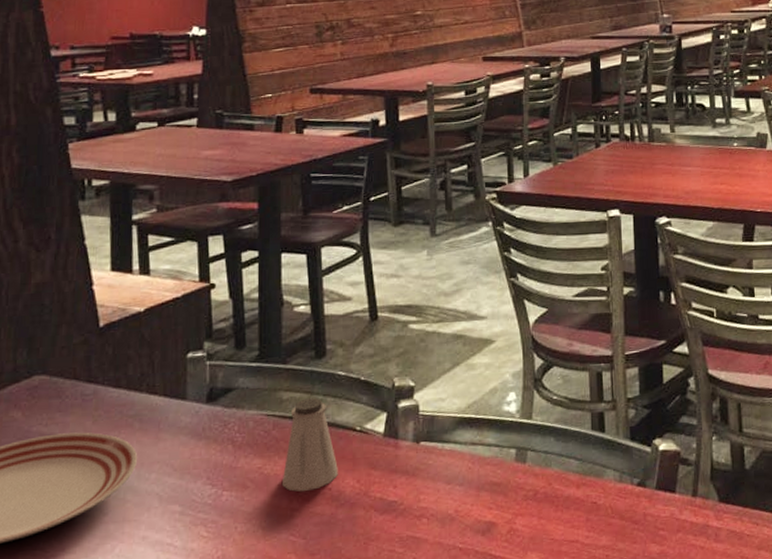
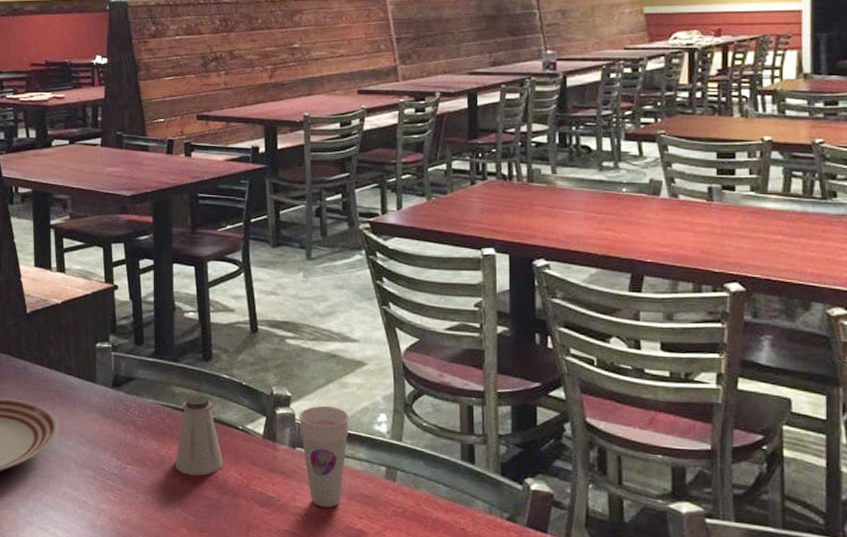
cup: none [422,391,477,504] -> present [298,405,349,508]

